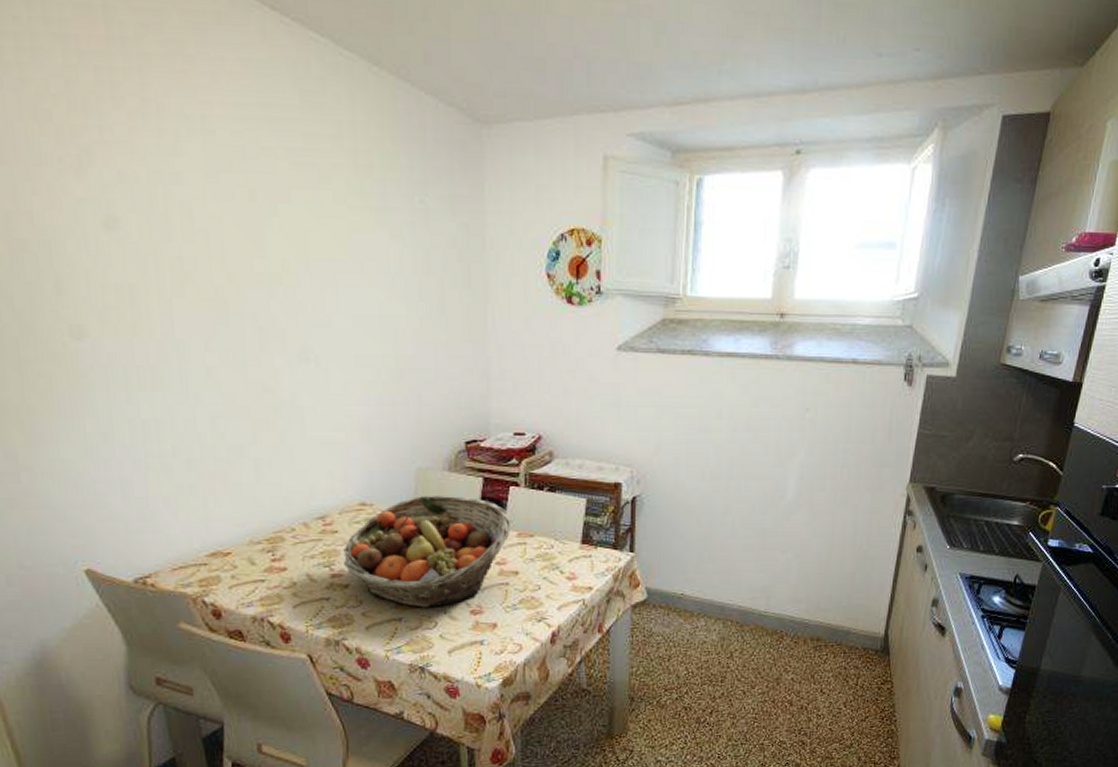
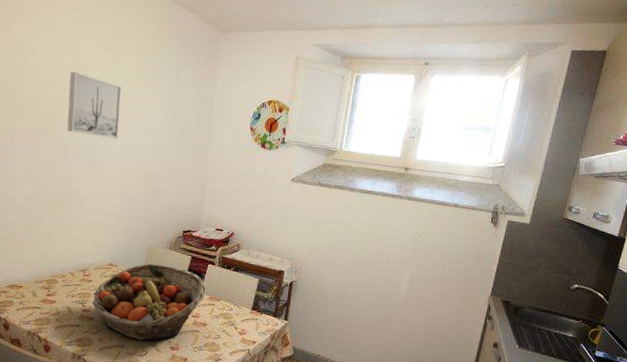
wall art: none [248,208,344,311] -> present [67,71,122,139]

